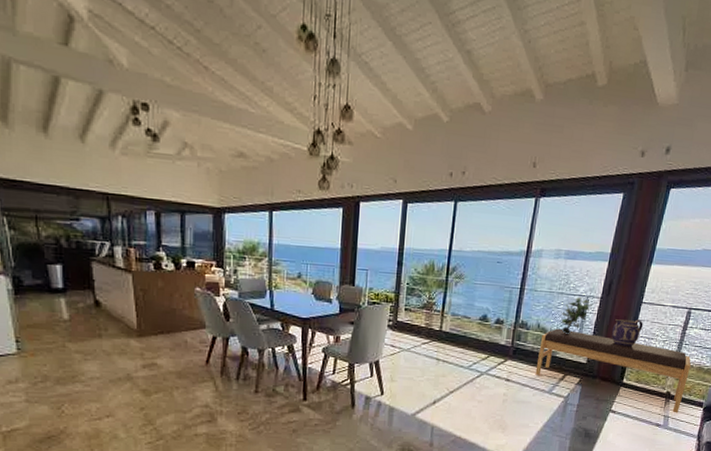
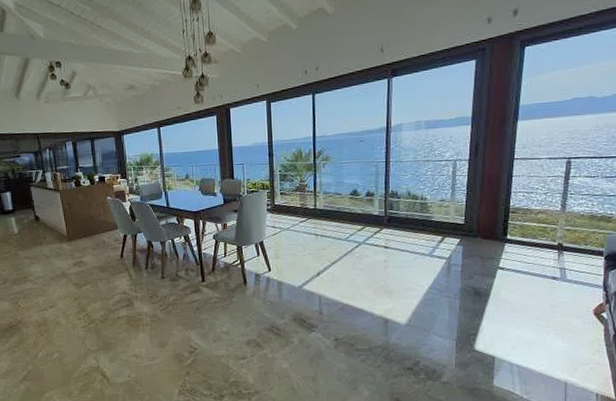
bench: present [535,328,691,413] -> none [412,193,581,265]
potted plant: present [561,297,592,334] -> none [431,162,461,198]
pitcher: present [611,319,643,347] -> none [486,175,519,203]

